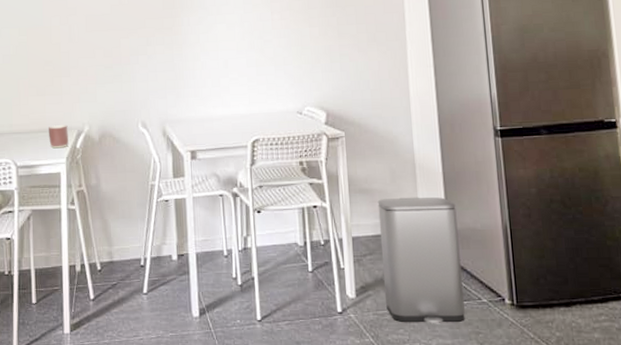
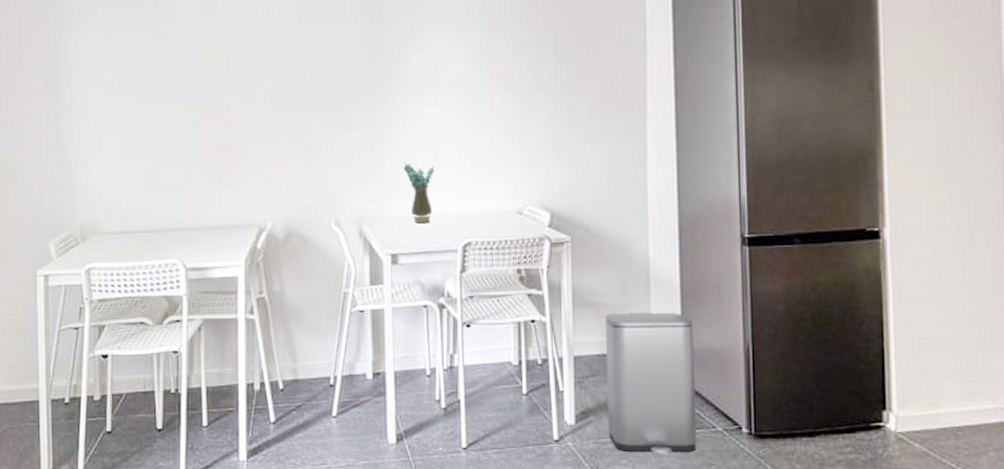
mug: present [49,125,68,149] -> none [224,221,248,248]
vase: none [198,71,226,124] -> present [403,162,435,224]

